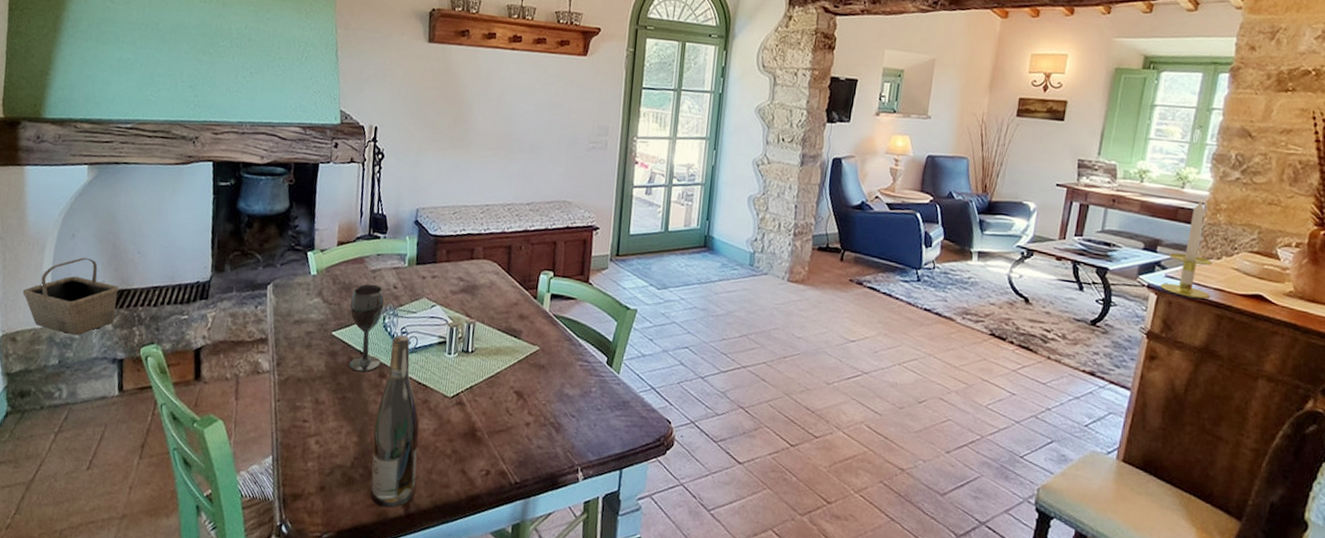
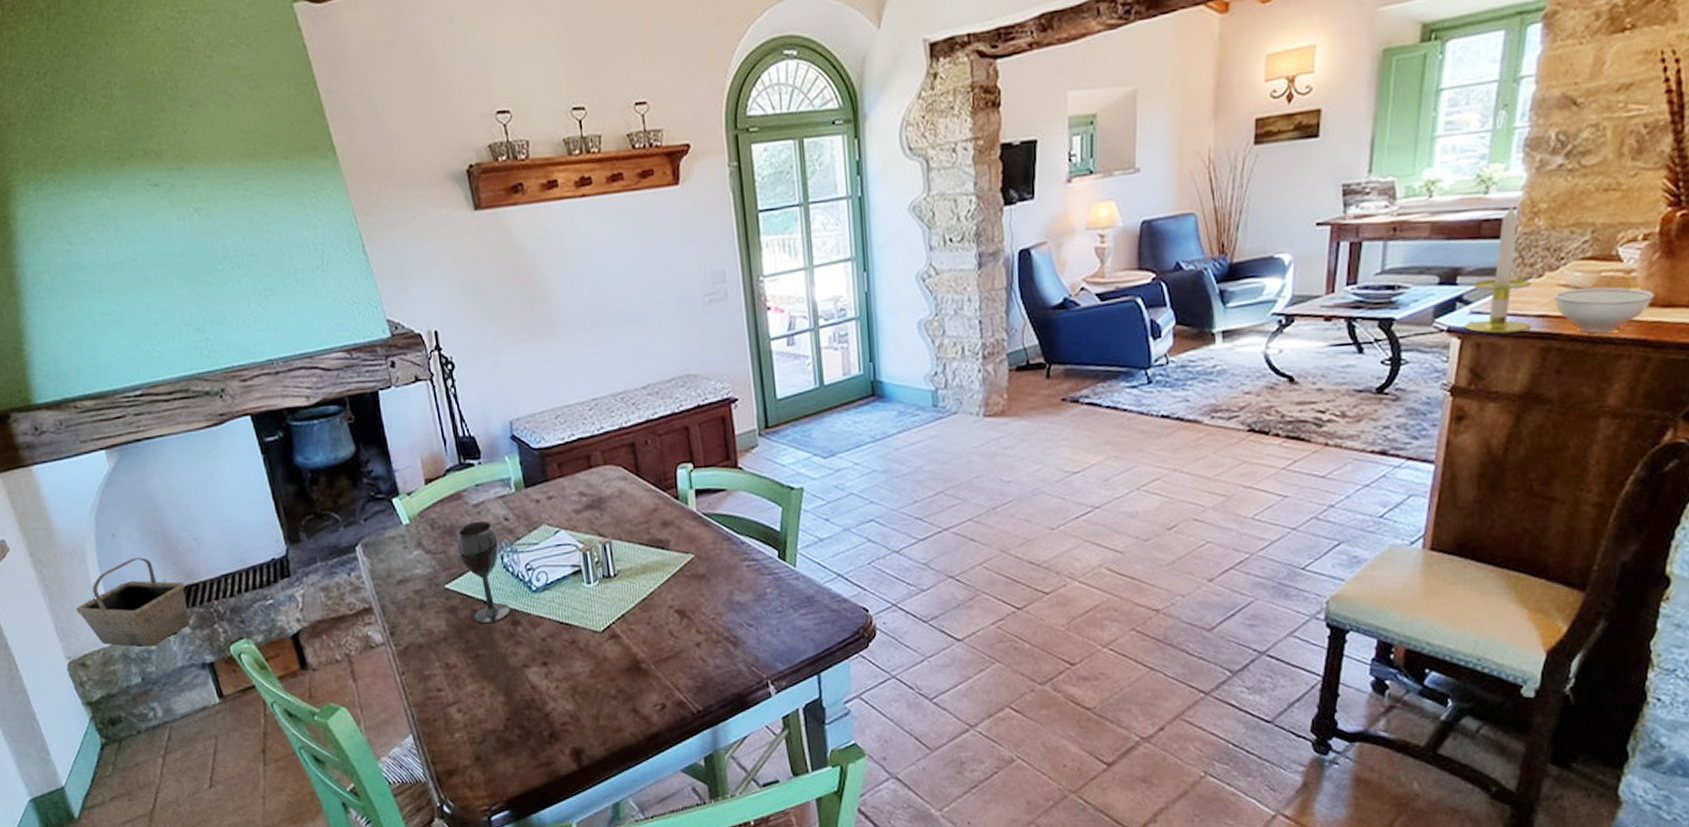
wine bottle: present [370,334,420,508] -> none [517,572,586,766]
bowl: none [1228,272,1303,314] -> present [1553,286,1654,334]

